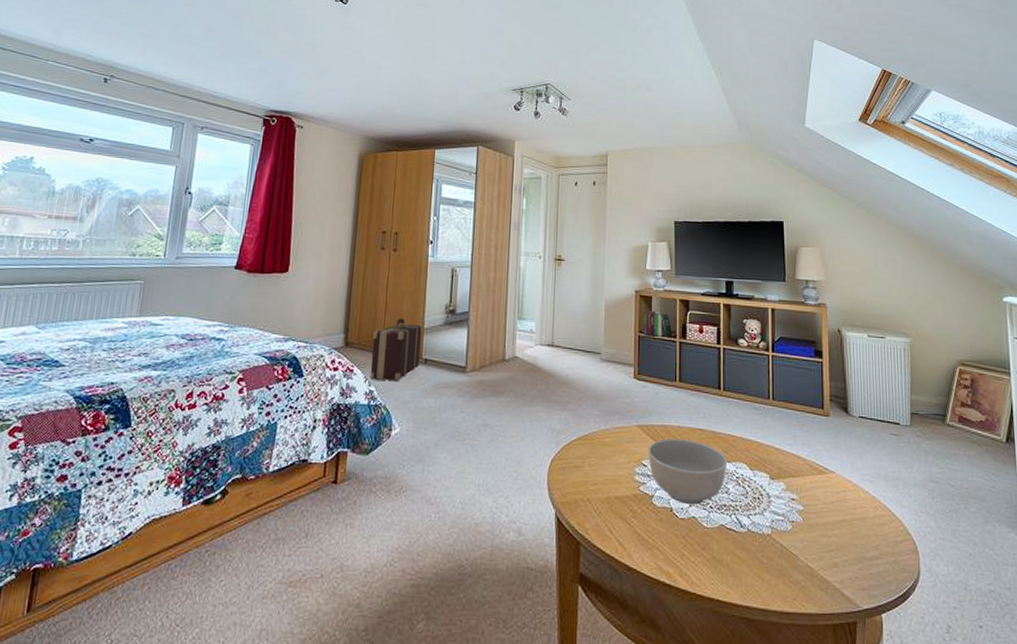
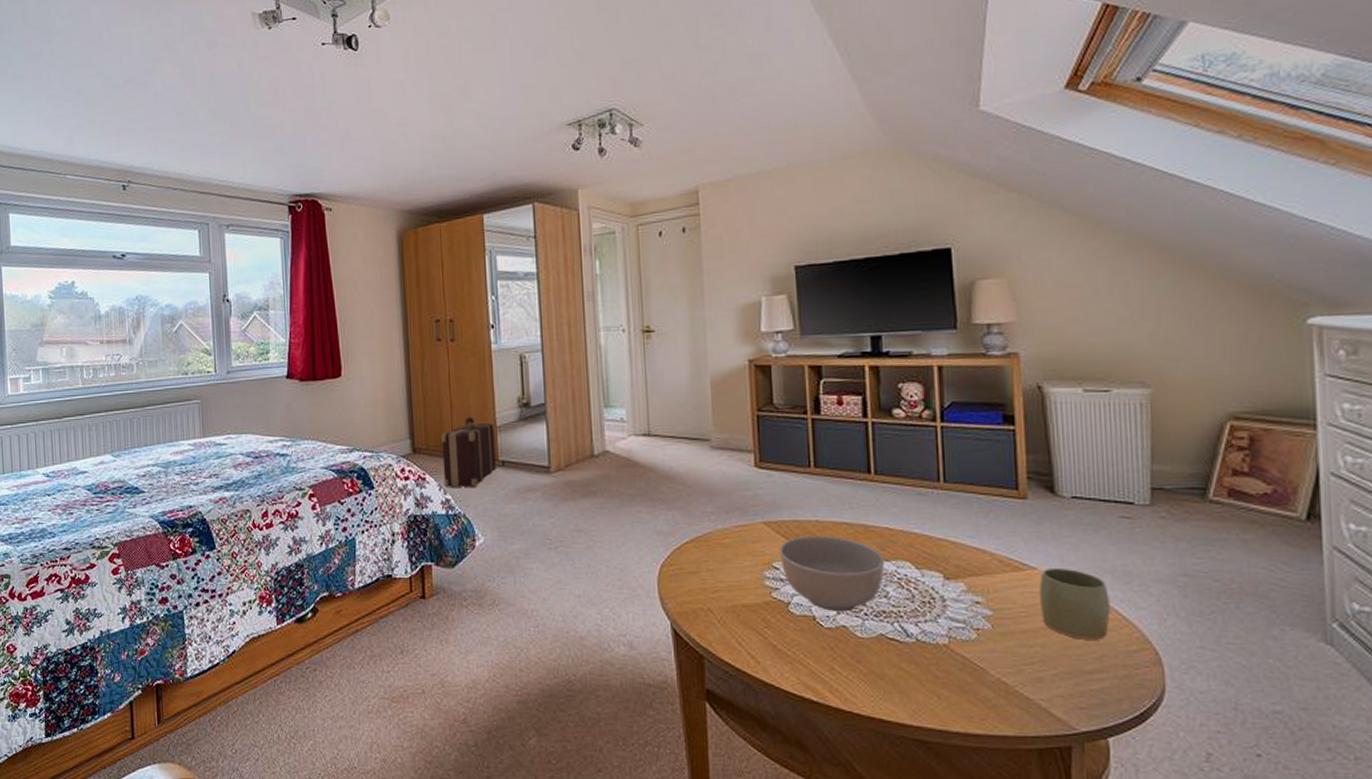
books: present [644,310,673,337] -> none [762,382,803,415]
mug: none [836,472,884,532] -> present [1038,567,1110,640]

